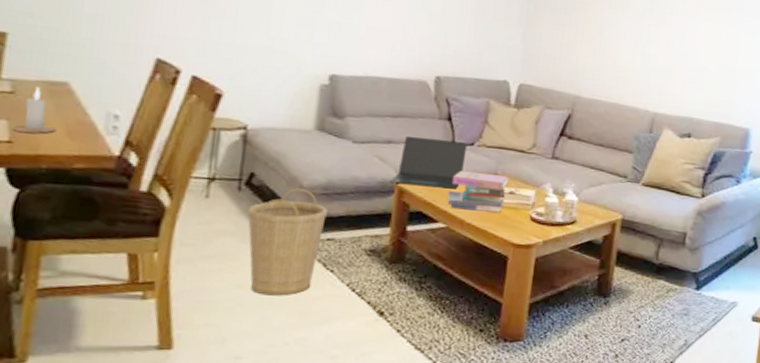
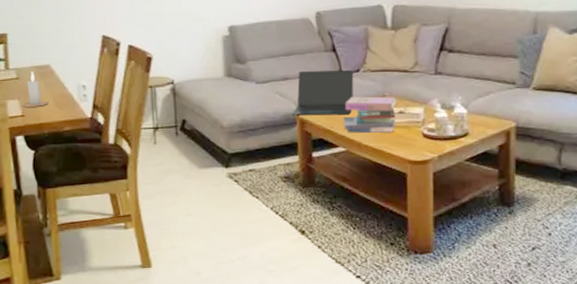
basket: present [247,188,328,296] -> none [186,129,246,221]

